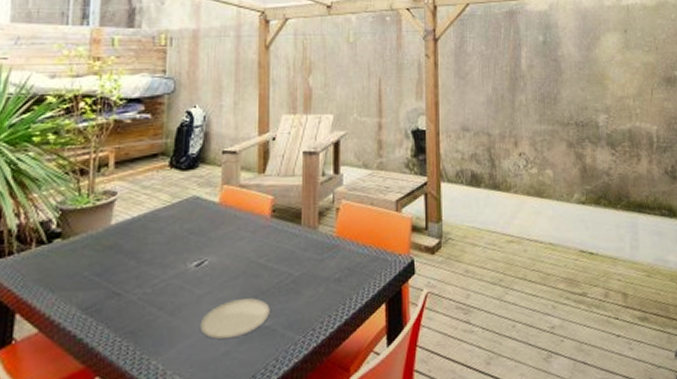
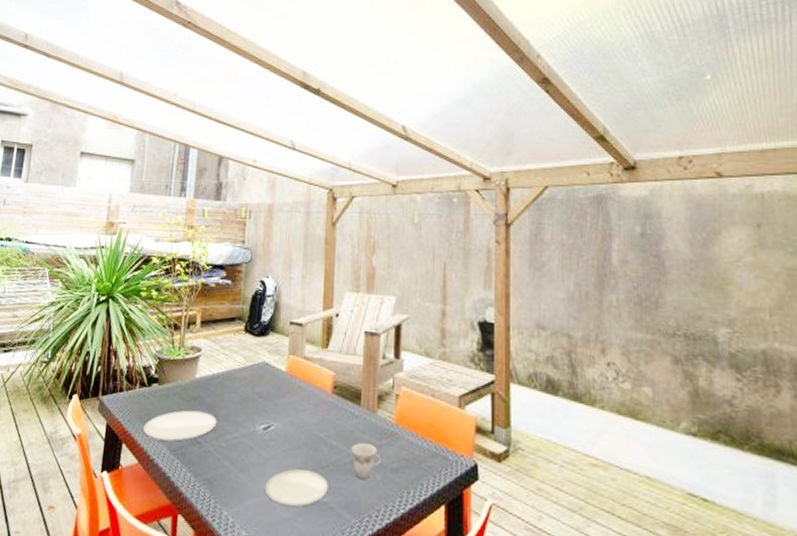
plate: none [44,259,140,301] -> present [144,410,217,441]
teacup: none [293,260,324,295] -> present [351,443,382,479]

